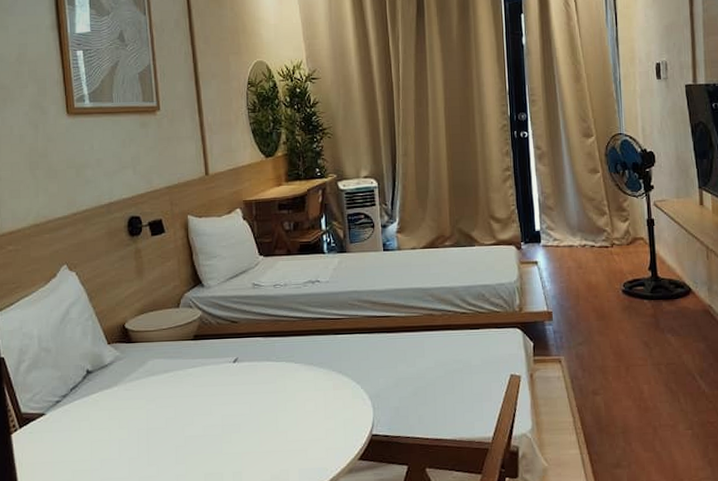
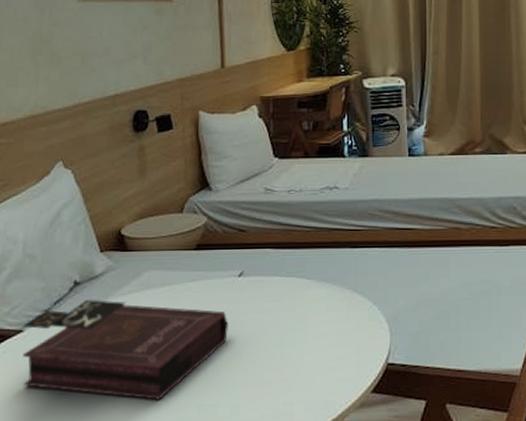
book: none [44,386,227,470] -> present [22,300,228,400]

